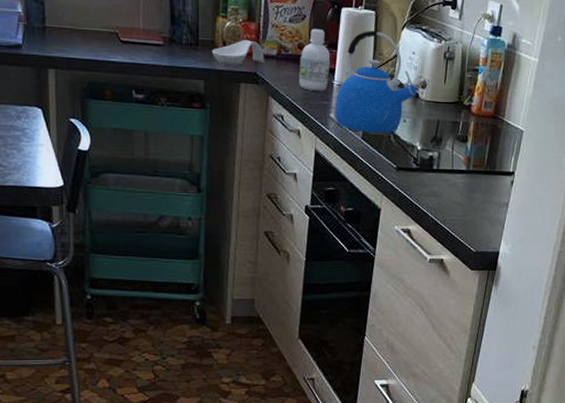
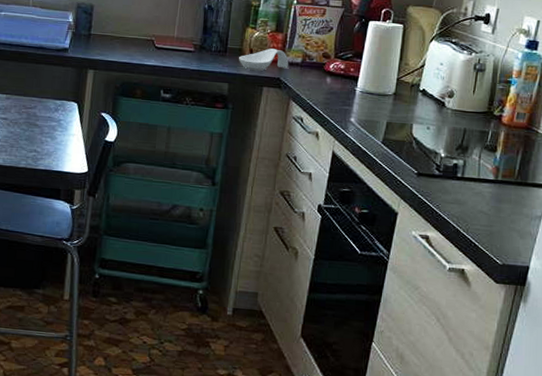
bottle: present [299,28,331,91] -> none [321,39,355,97]
kettle: present [334,30,417,134] -> none [355,42,443,140]

